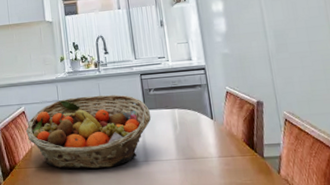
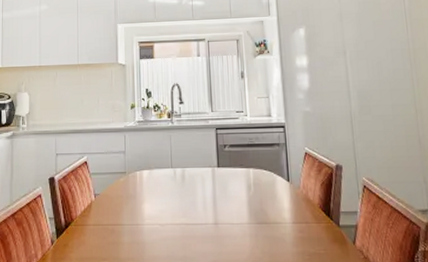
fruit basket: present [25,94,151,169] -> none [86,148,225,229]

